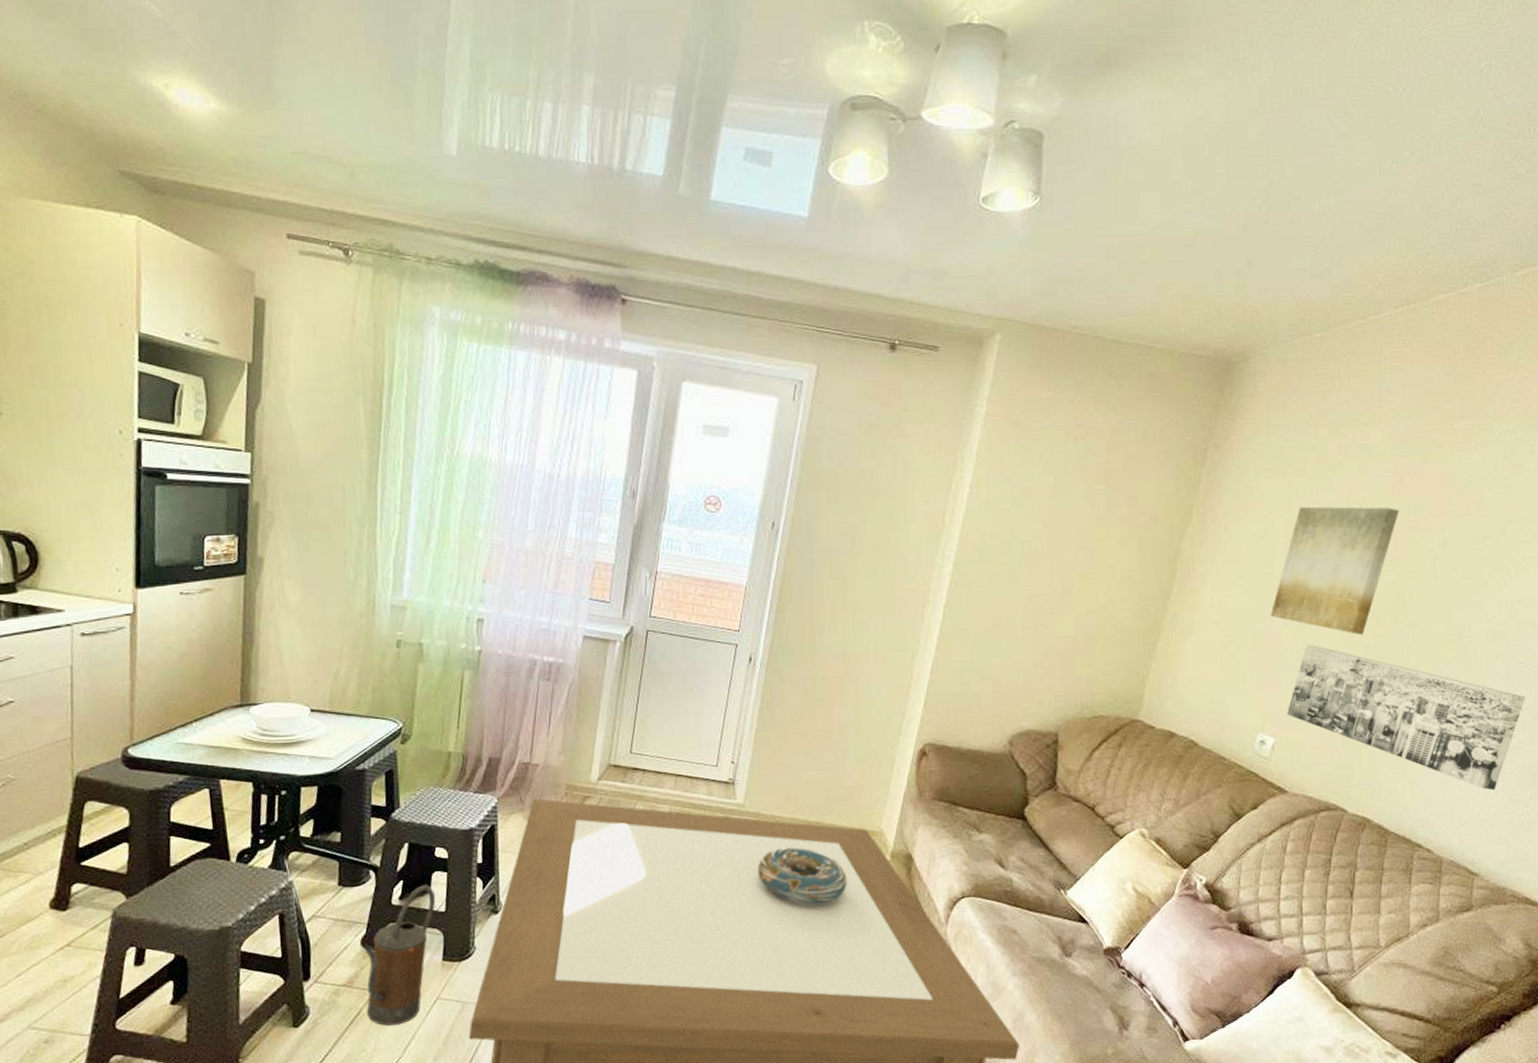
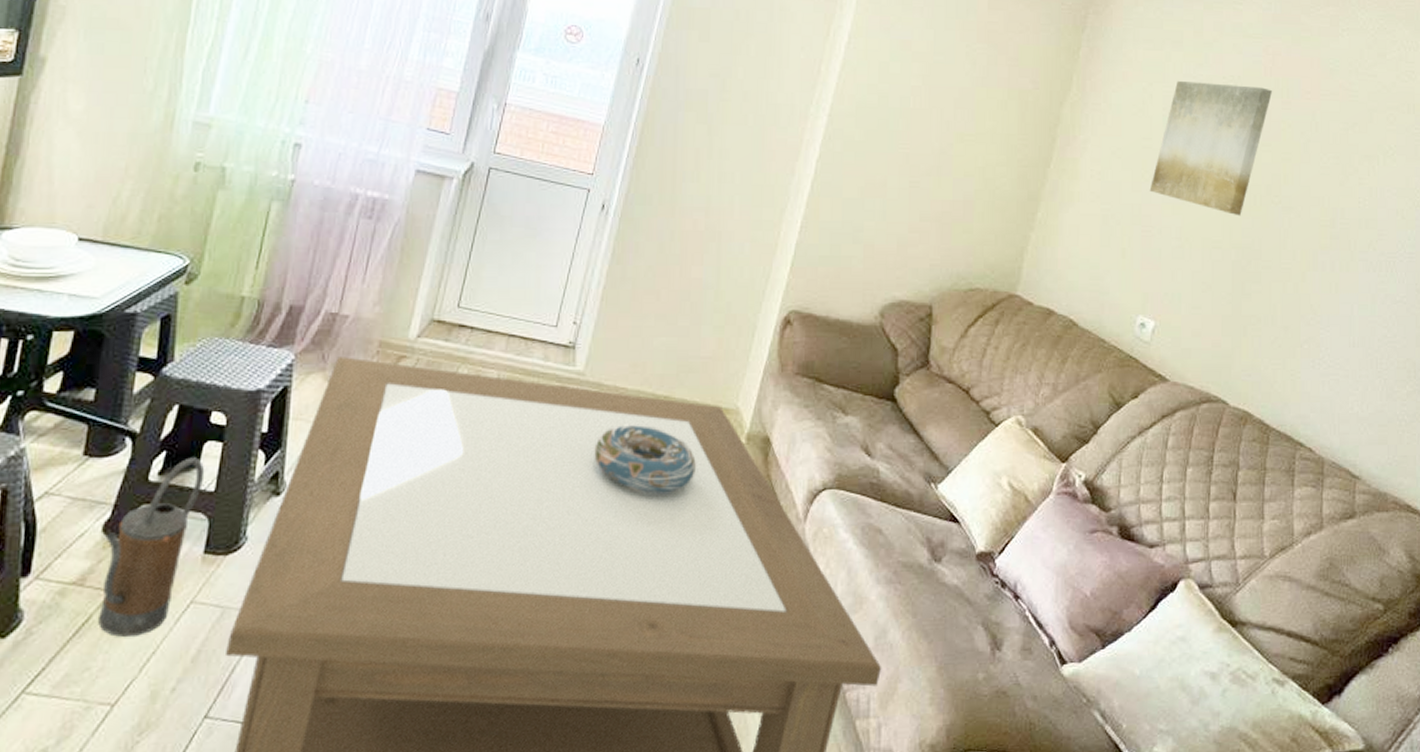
wall art: present [1286,644,1525,791] -> none [1166,222,1398,387]

